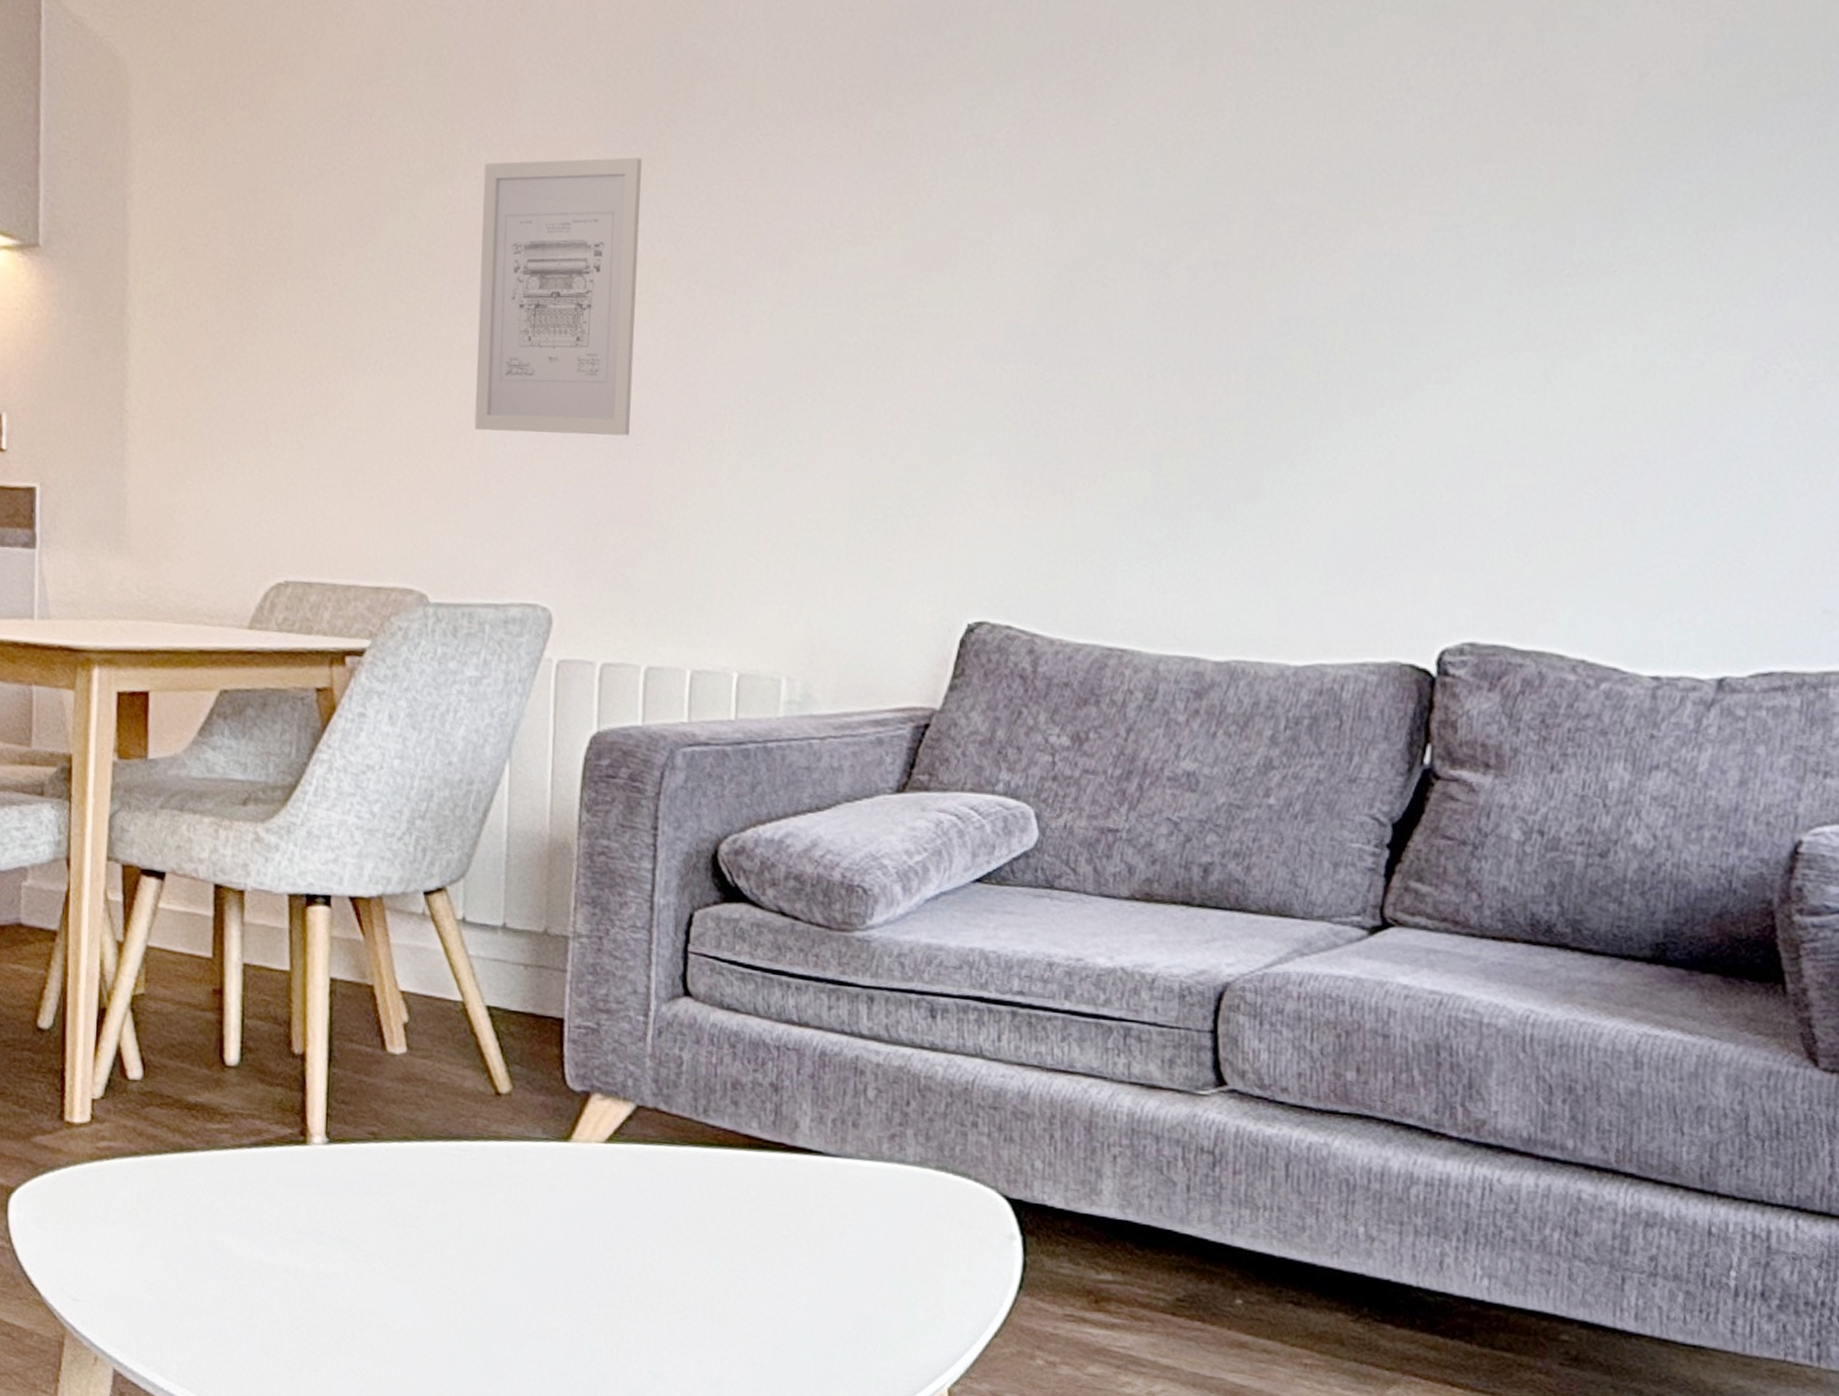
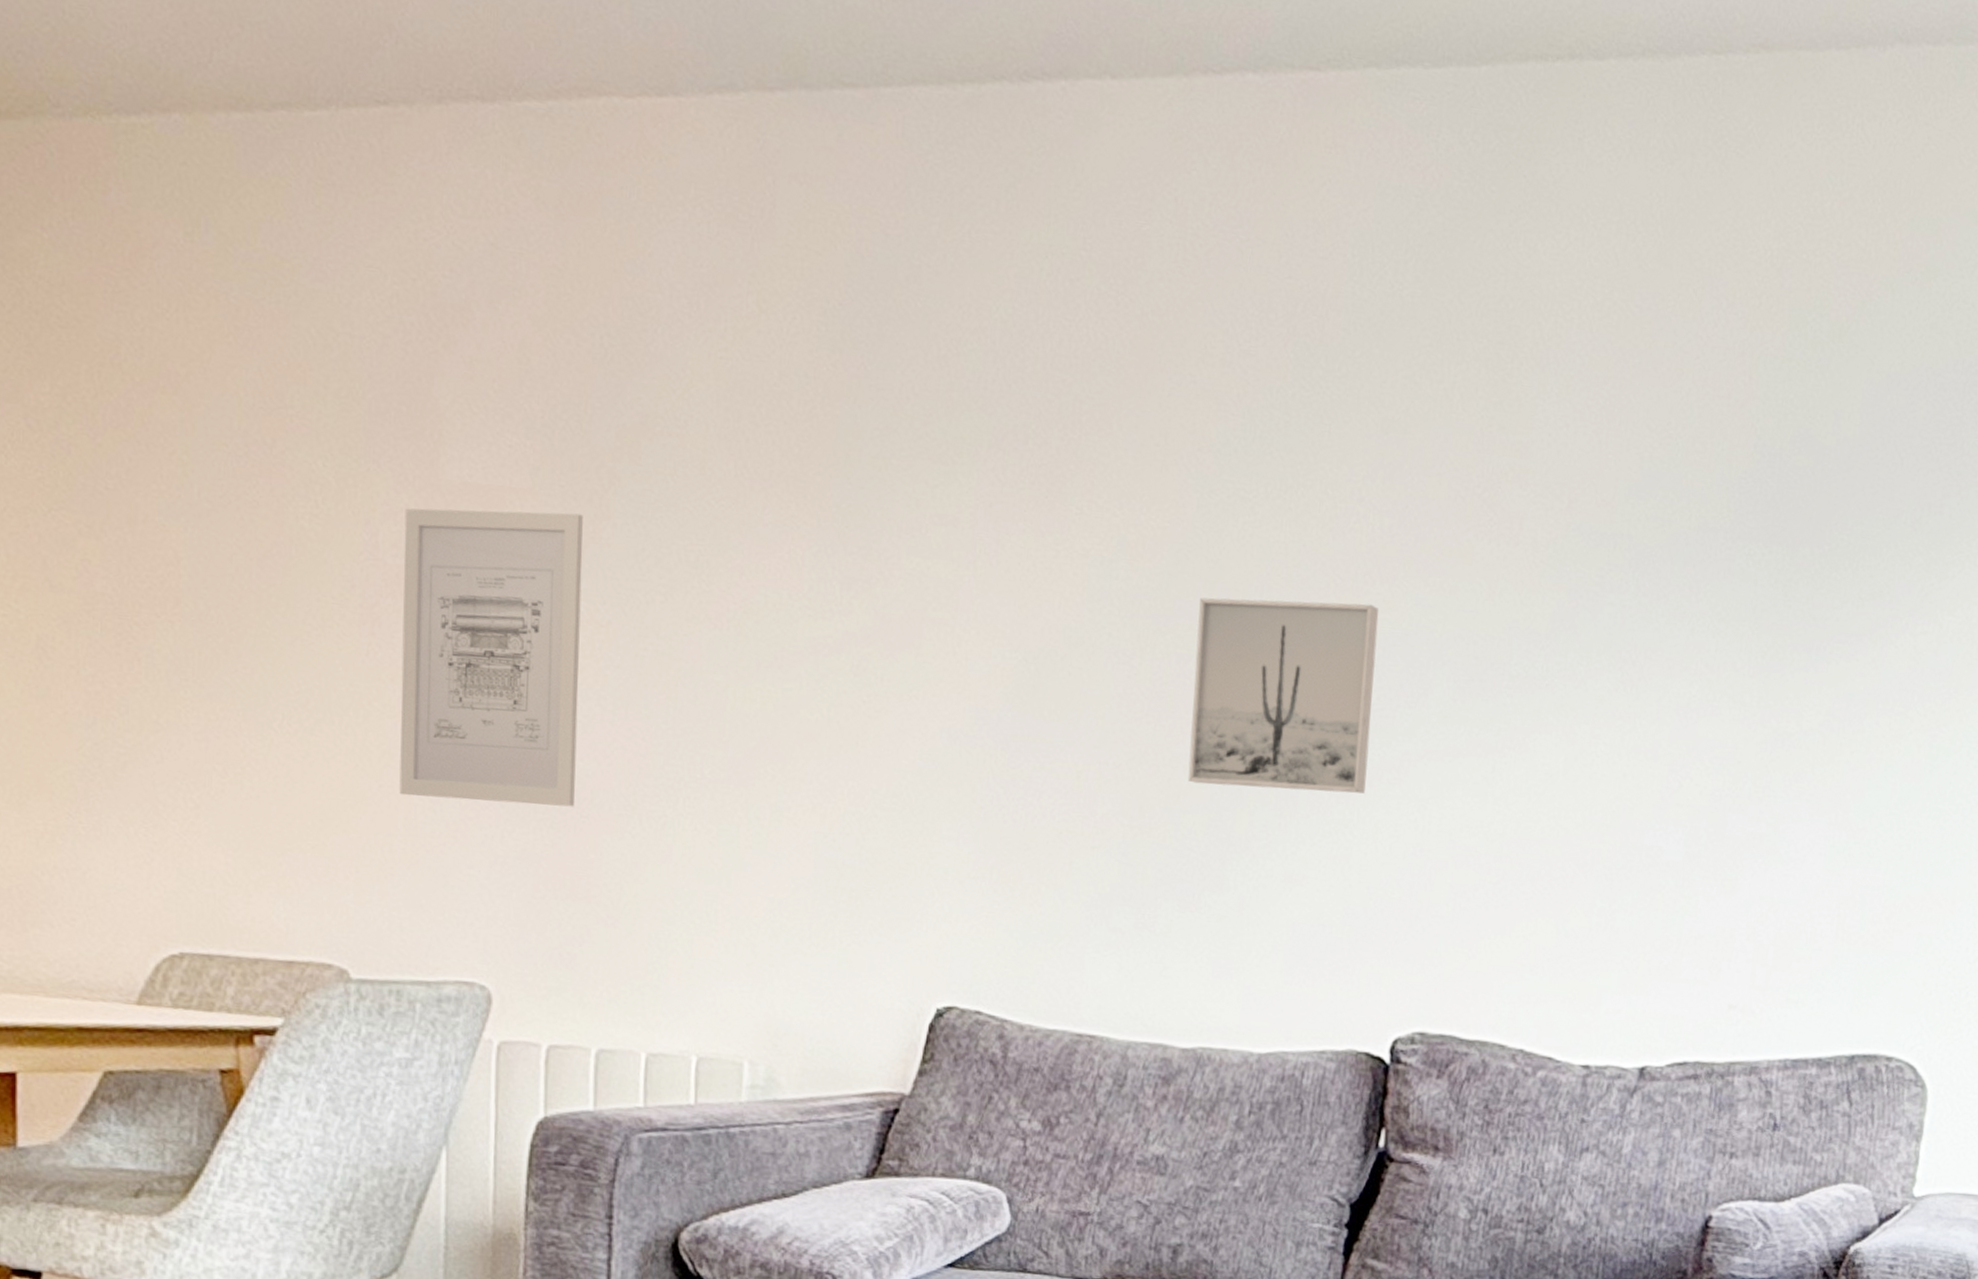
wall art: none [1223,197,1429,395] -> present [1187,597,1380,794]

